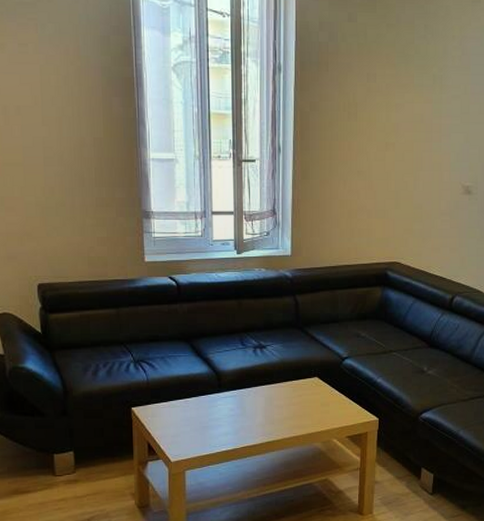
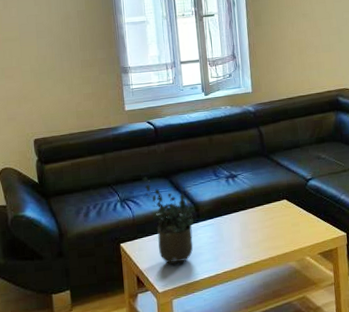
potted plant: none [160,338,216,435] -> present [142,176,195,265]

